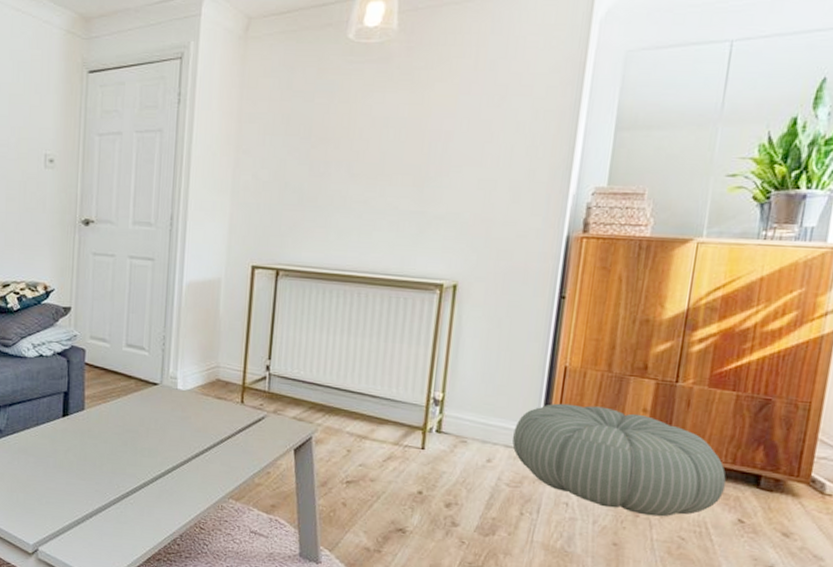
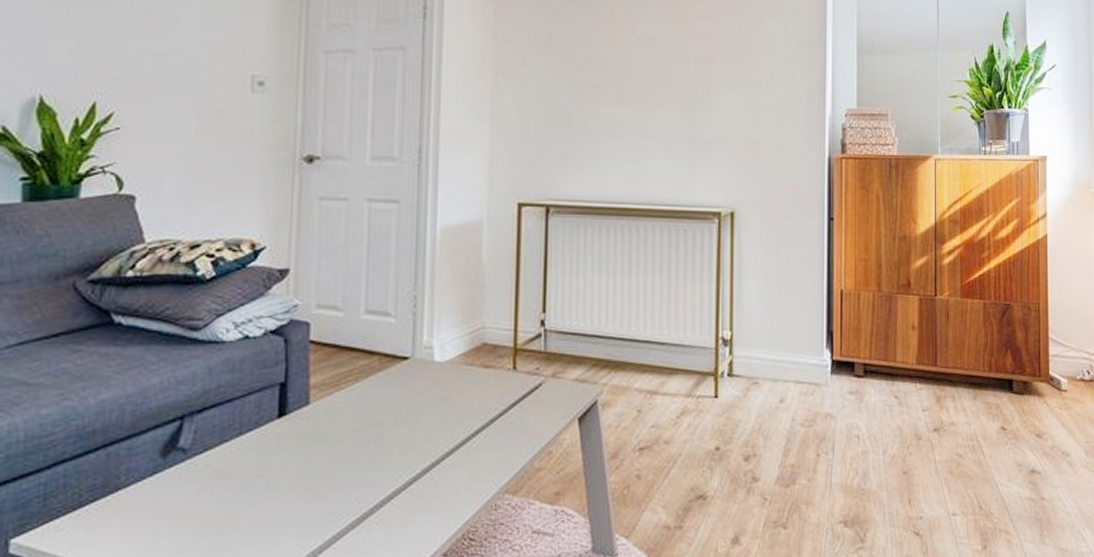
pouf: present [512,403,726,517] -> none [802,328,986,437]

